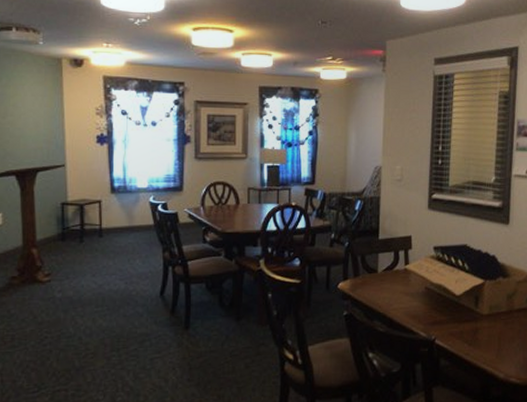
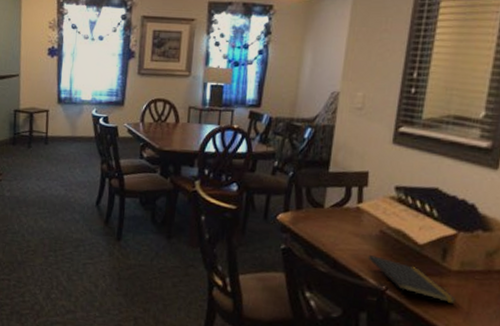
notepad: none [418,310,489,347] -> present [369,255,456,304]

